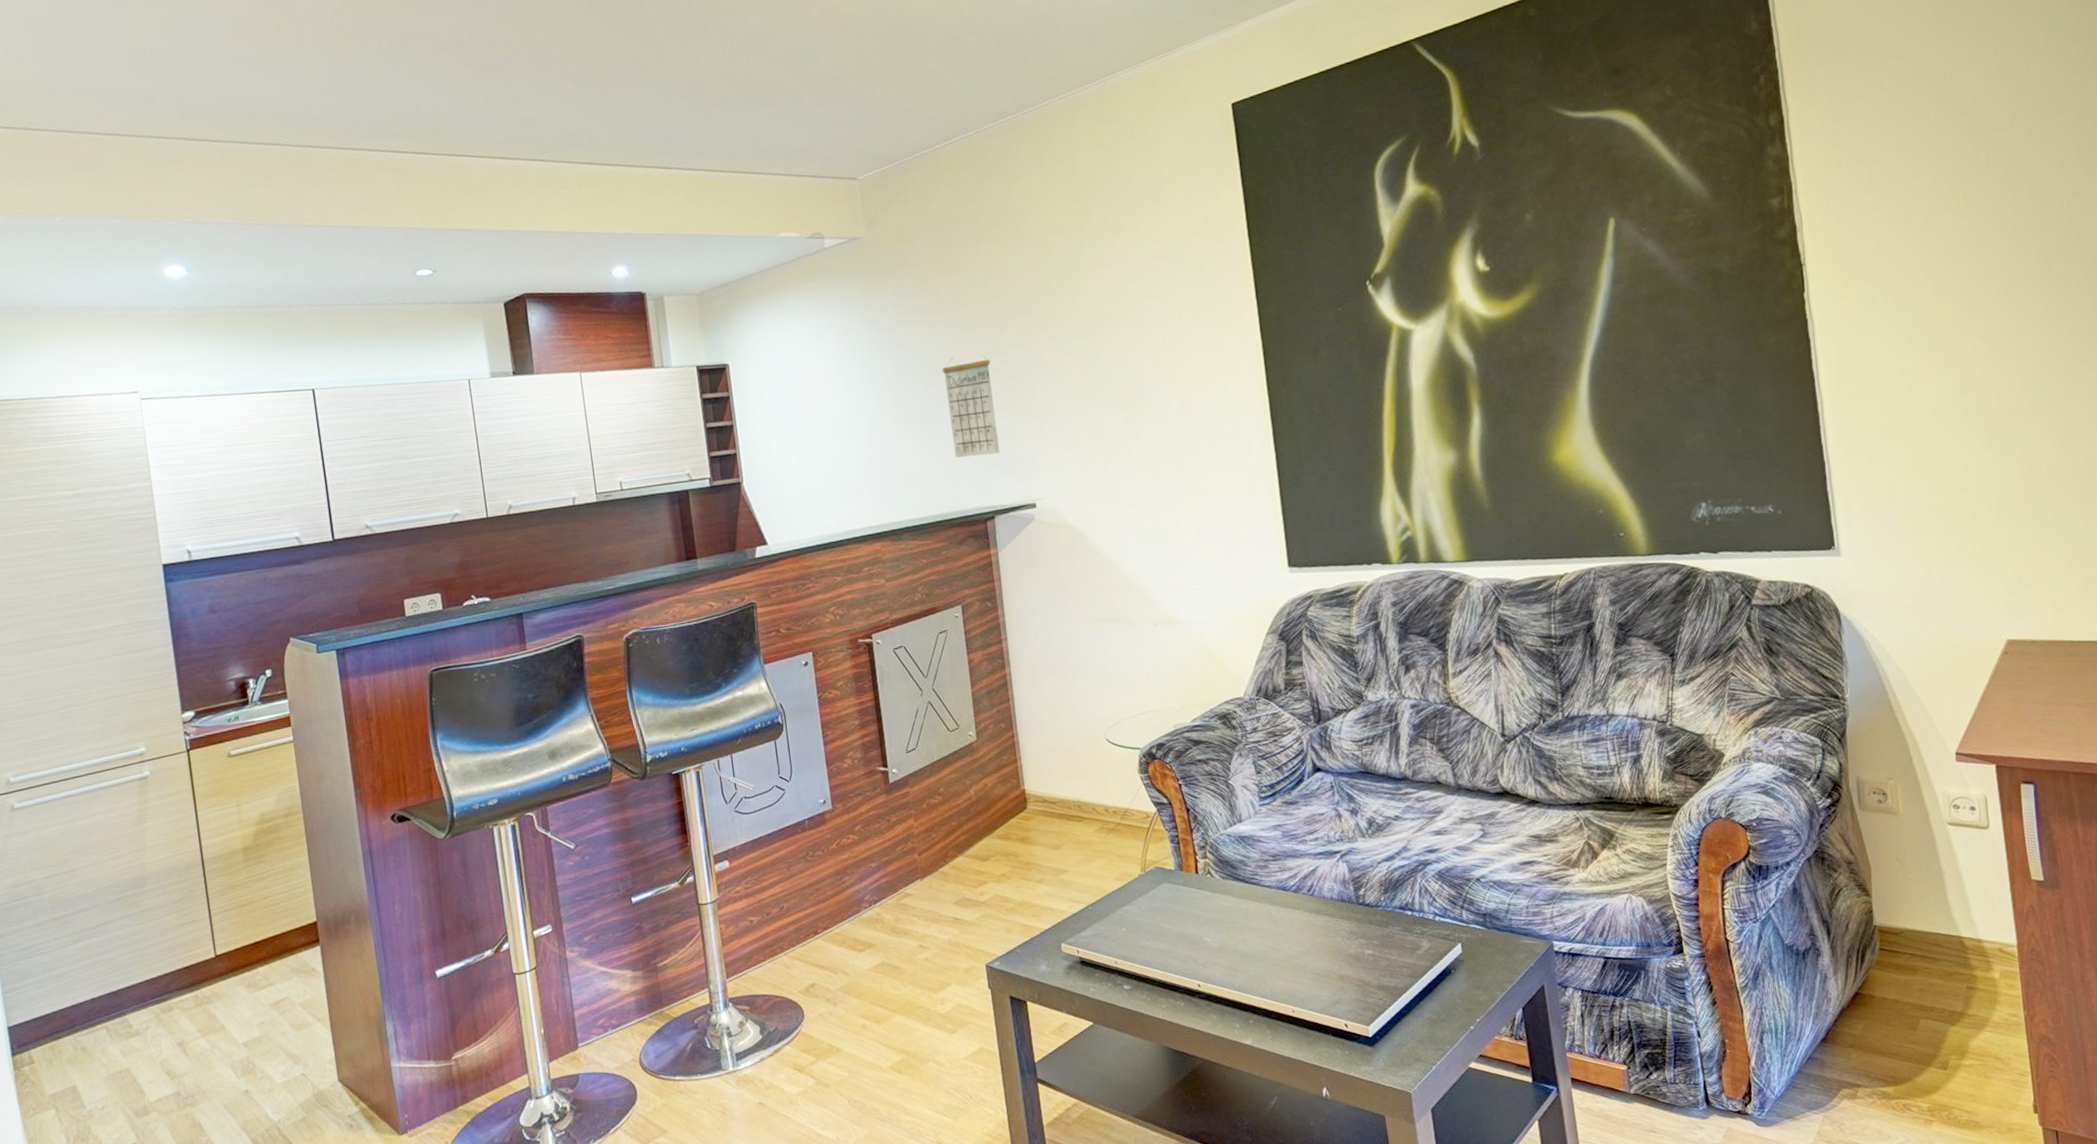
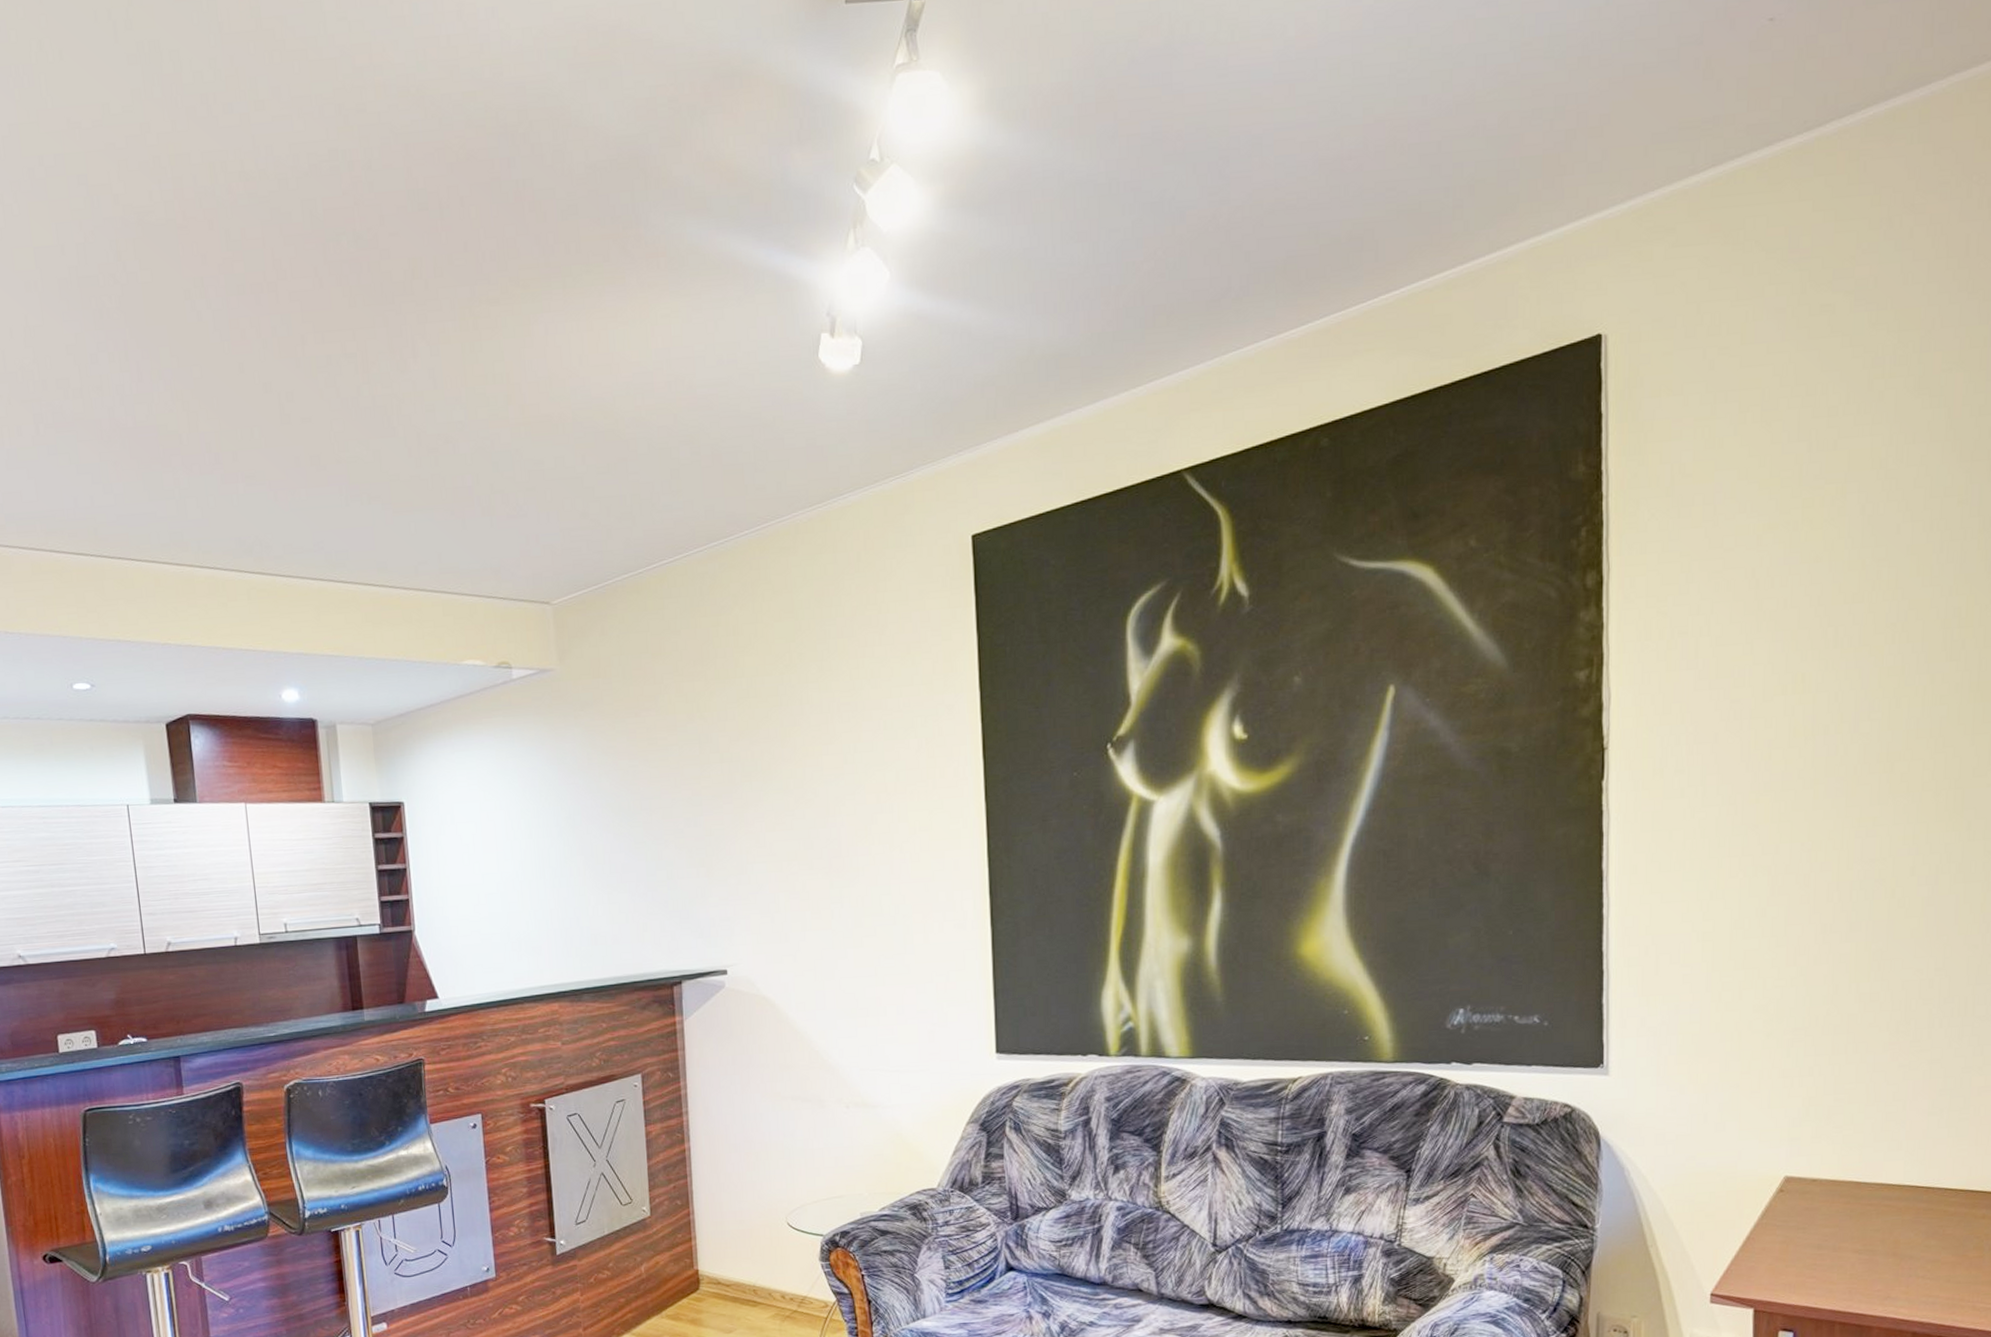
calendar: present [942,356,1000,458] -> none [633,806,692,916]

